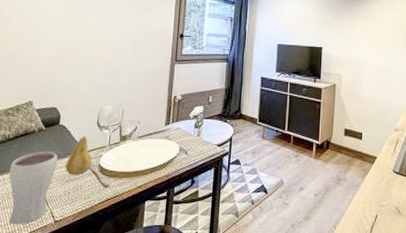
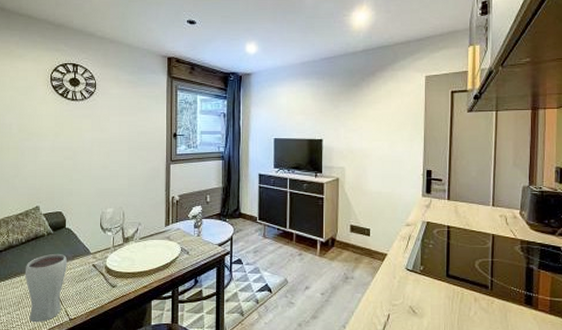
fruit: present [65,136,92,176] -> none [75,238,99,277]

